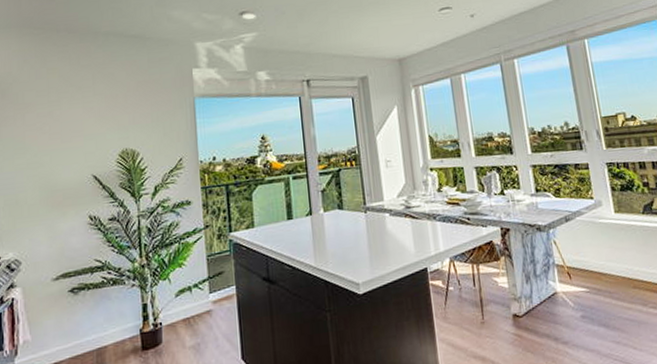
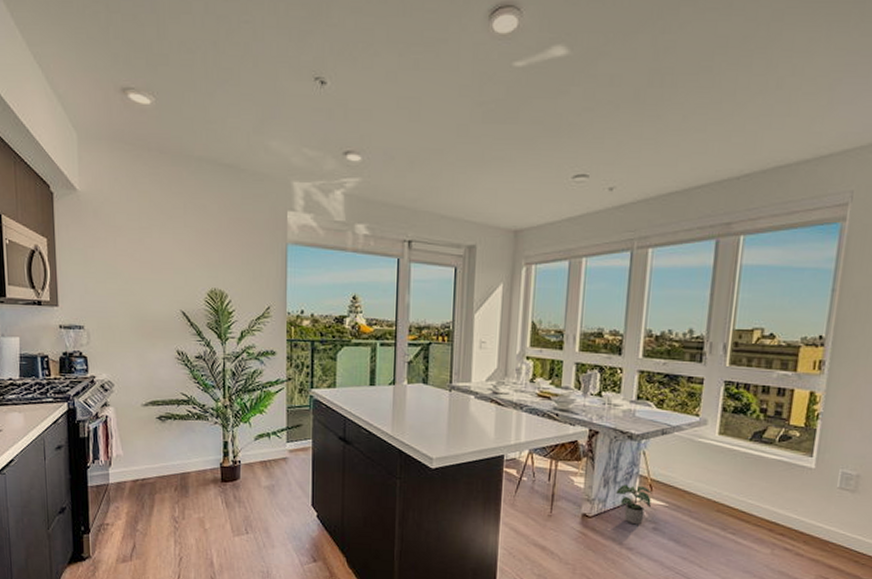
potted plant: none [538,275,574,317] -> present [615,484,652,525]

